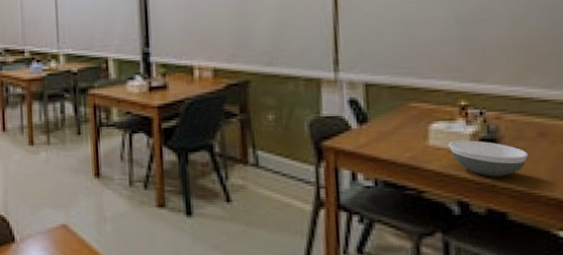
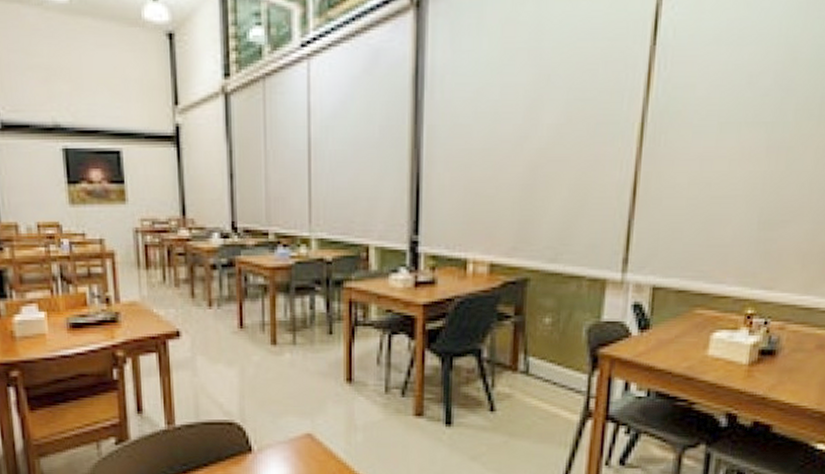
bowl: present [448,140,529,177] -> none [727,351,804,389]

